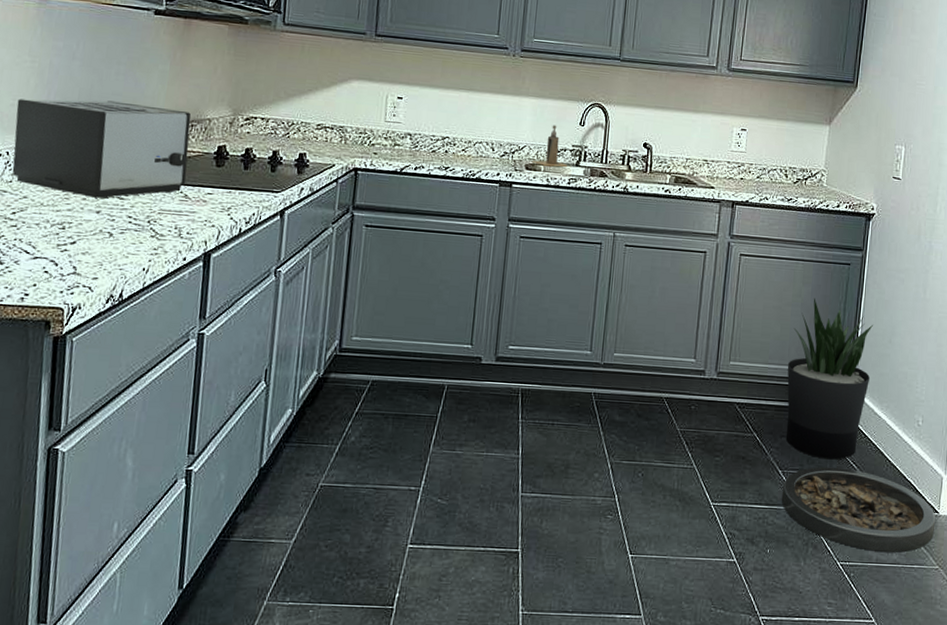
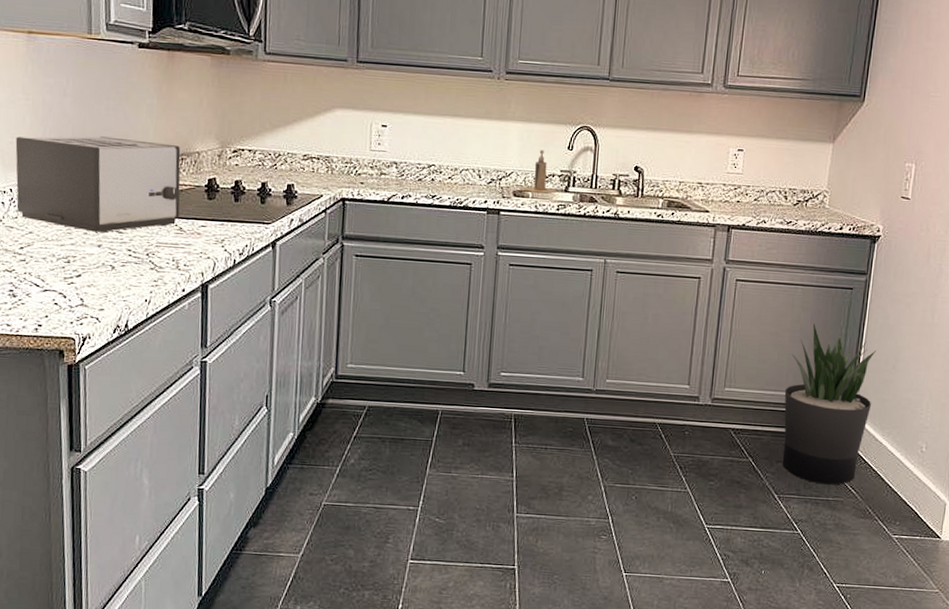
pet bowl: present [781,466,936,552] -> none [777,491,938,576]

